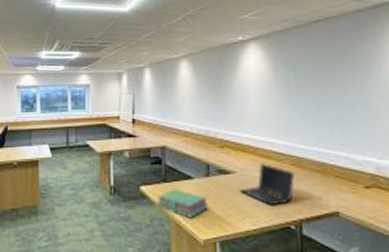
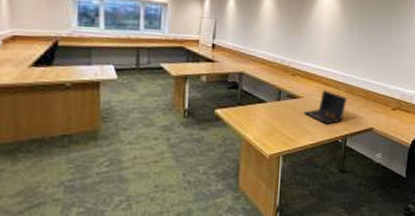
stack of books: present [156,188,208,218] -> none [230,110,276,137]

